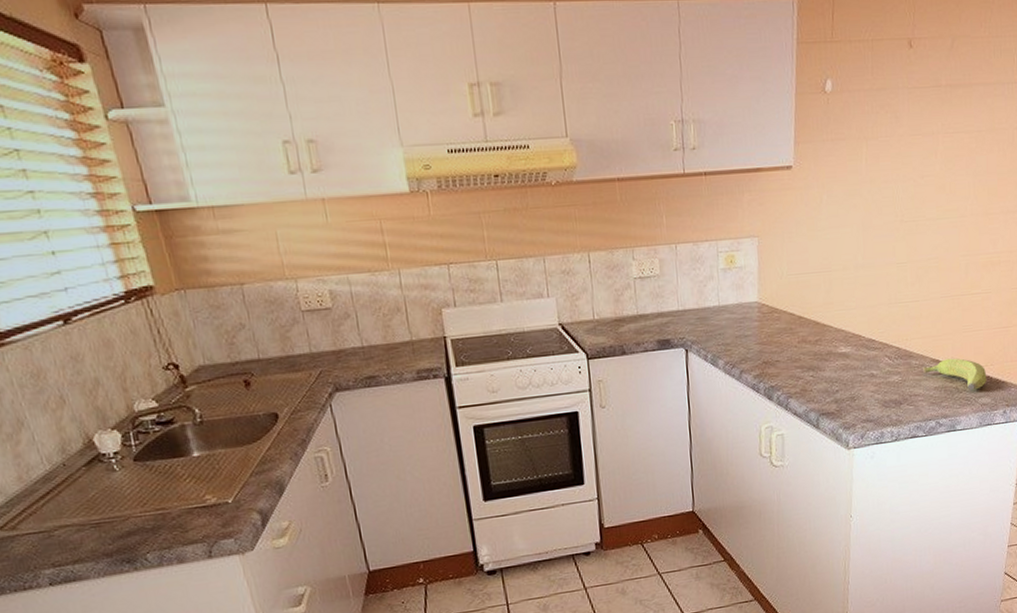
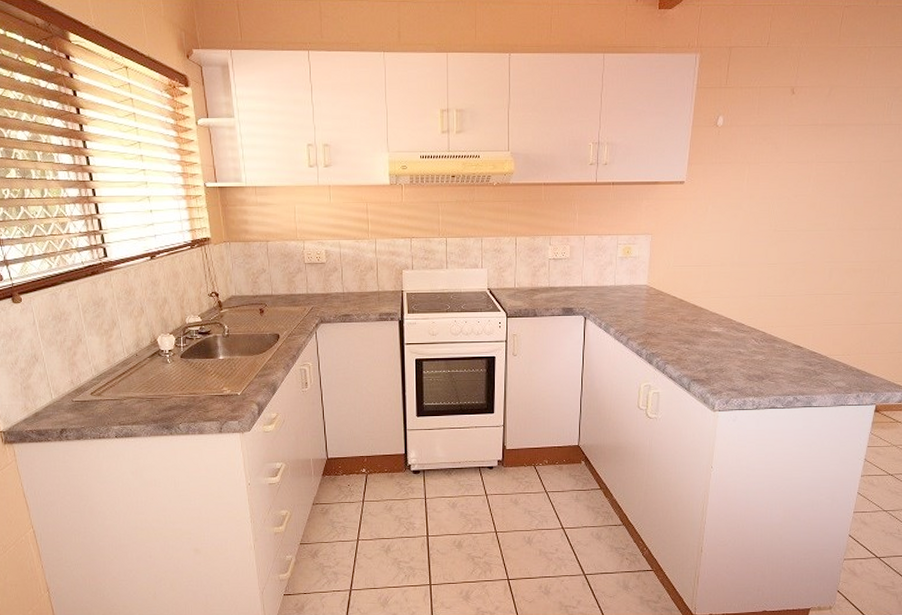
banana: present [923,358,986,391] -> none [785,346,842,375]

